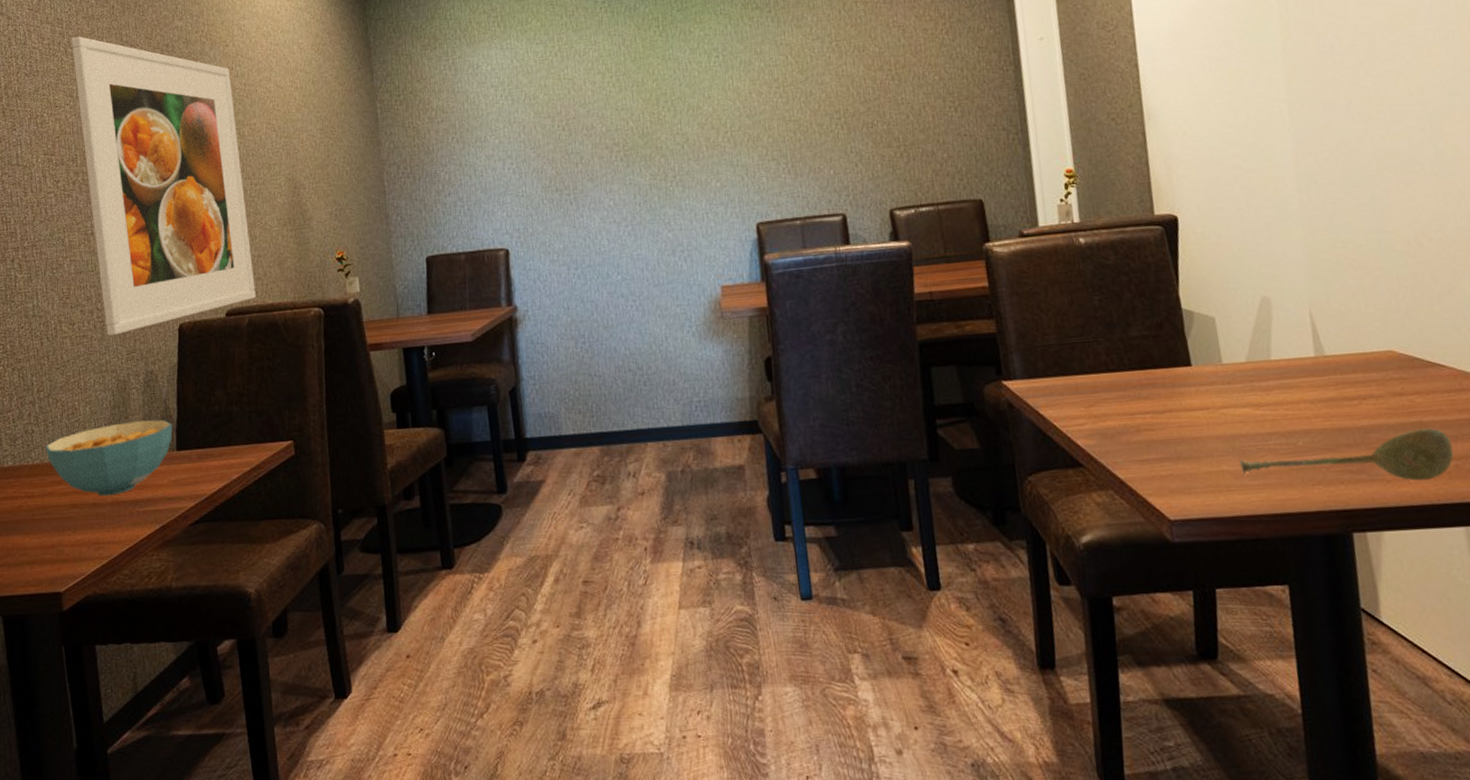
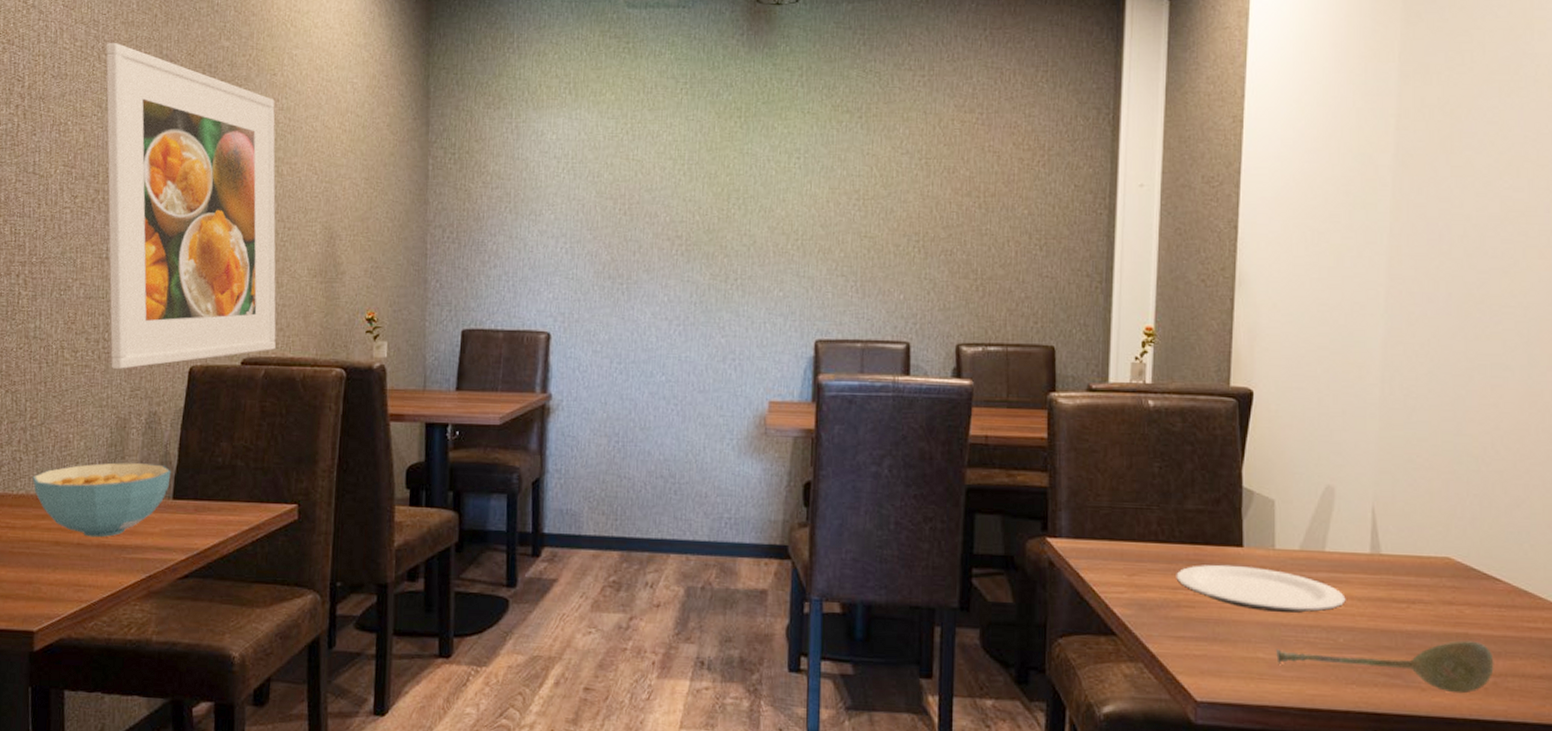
plate: none [1131,383,1299,425] -> present [1176,564,1346,613]

